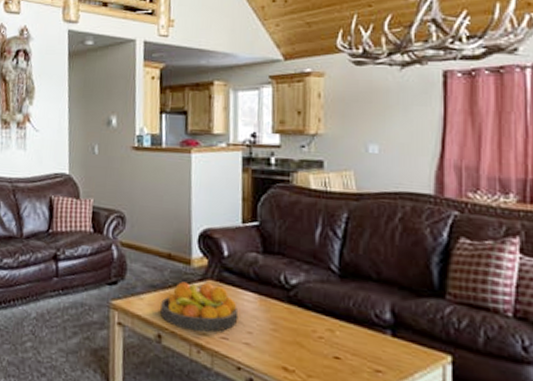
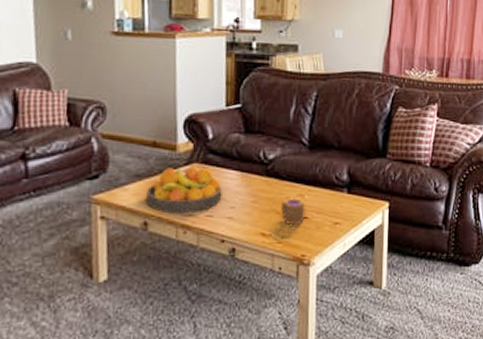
mug: none [305,331,337,365] -> present [280,198,306,226]

